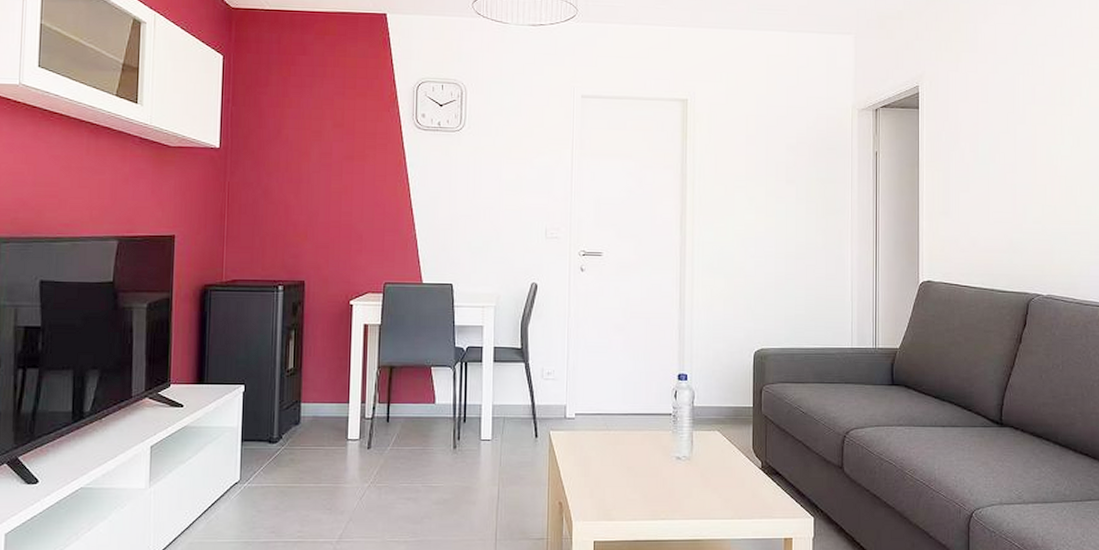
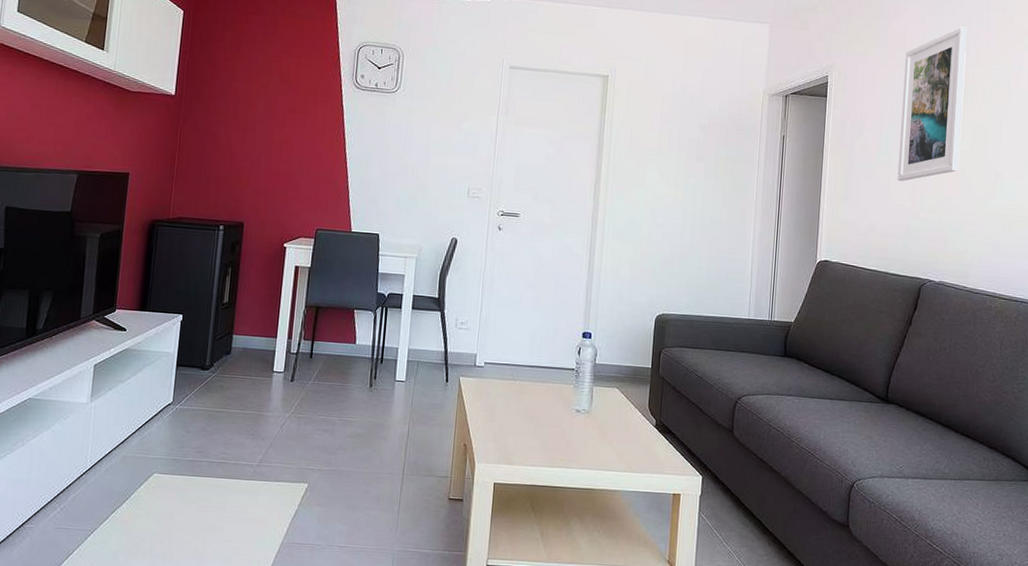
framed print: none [997,26,1061,192] -> present [897,26,967,181]

